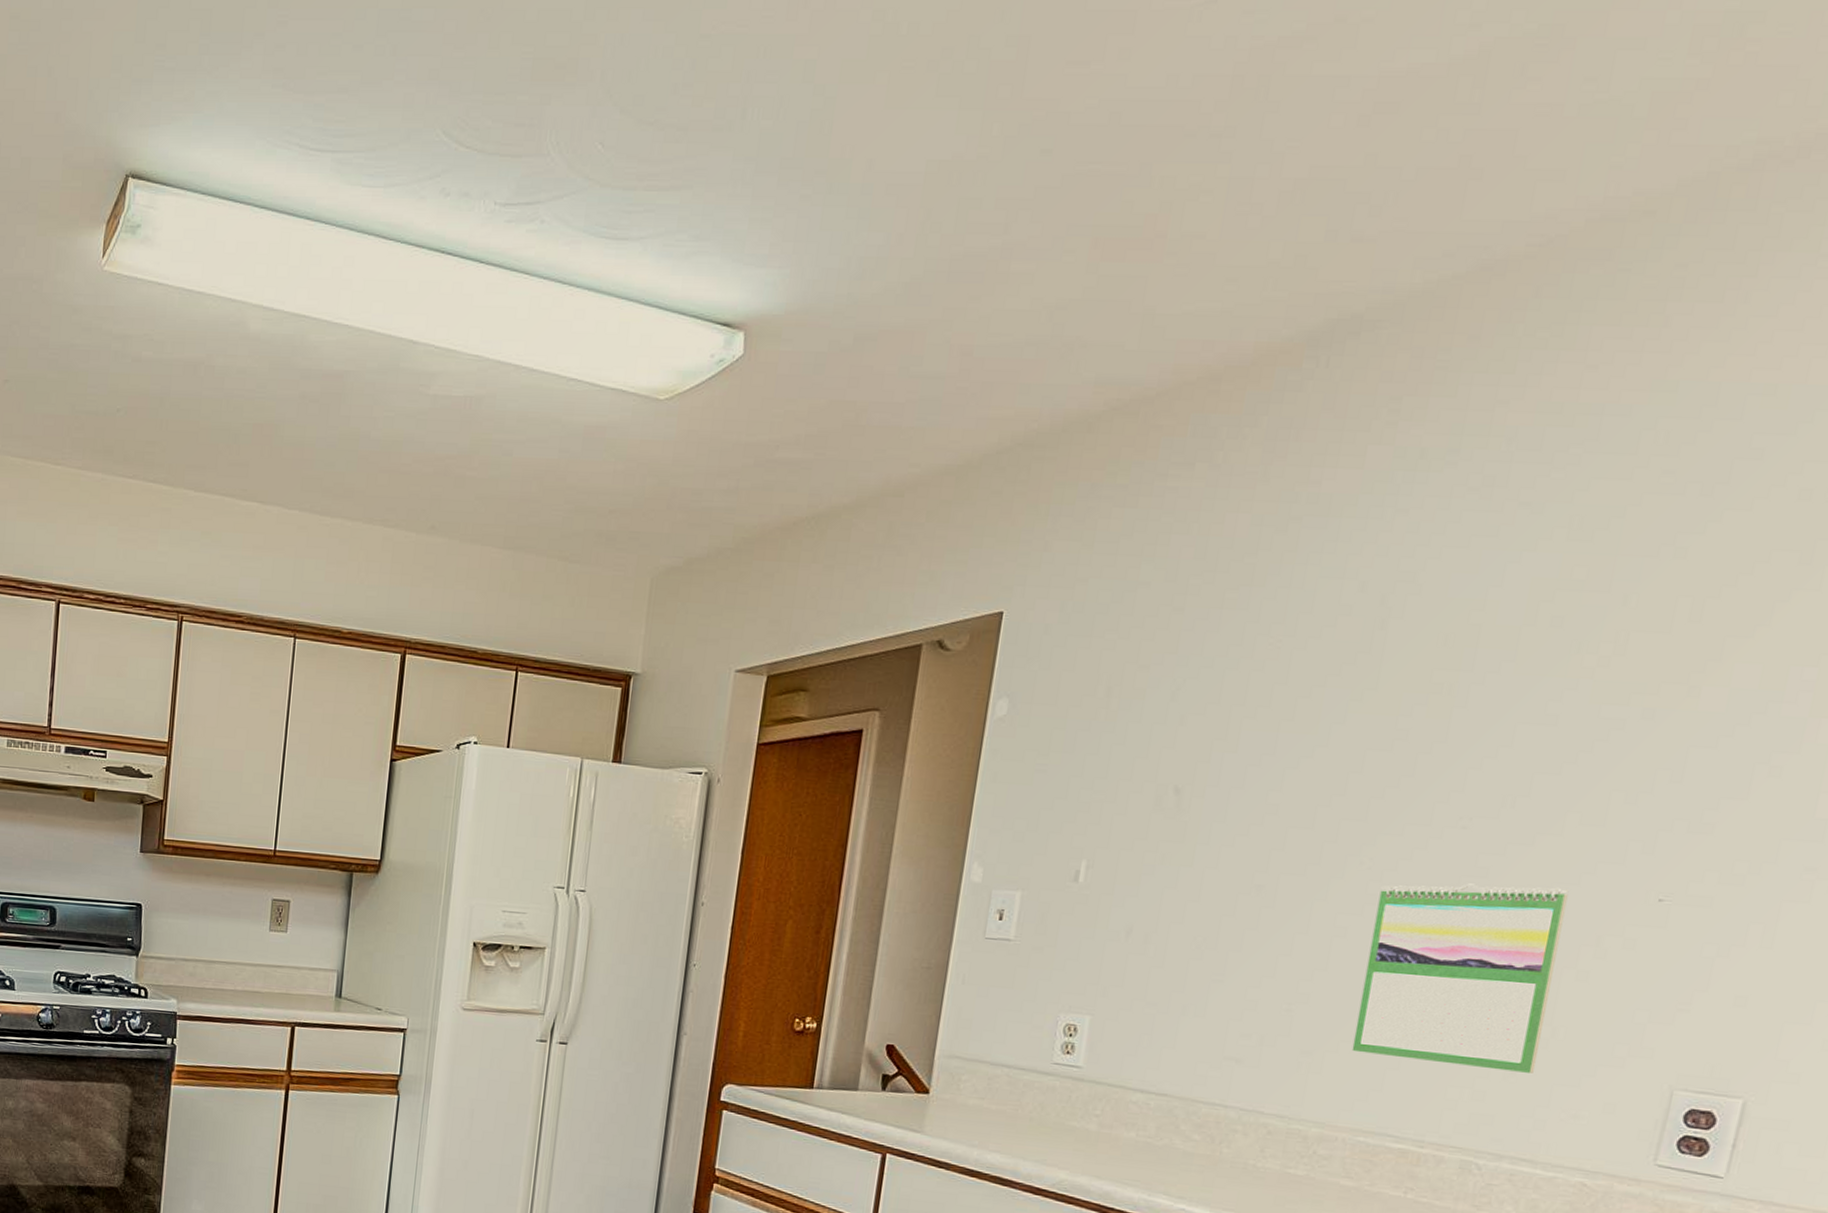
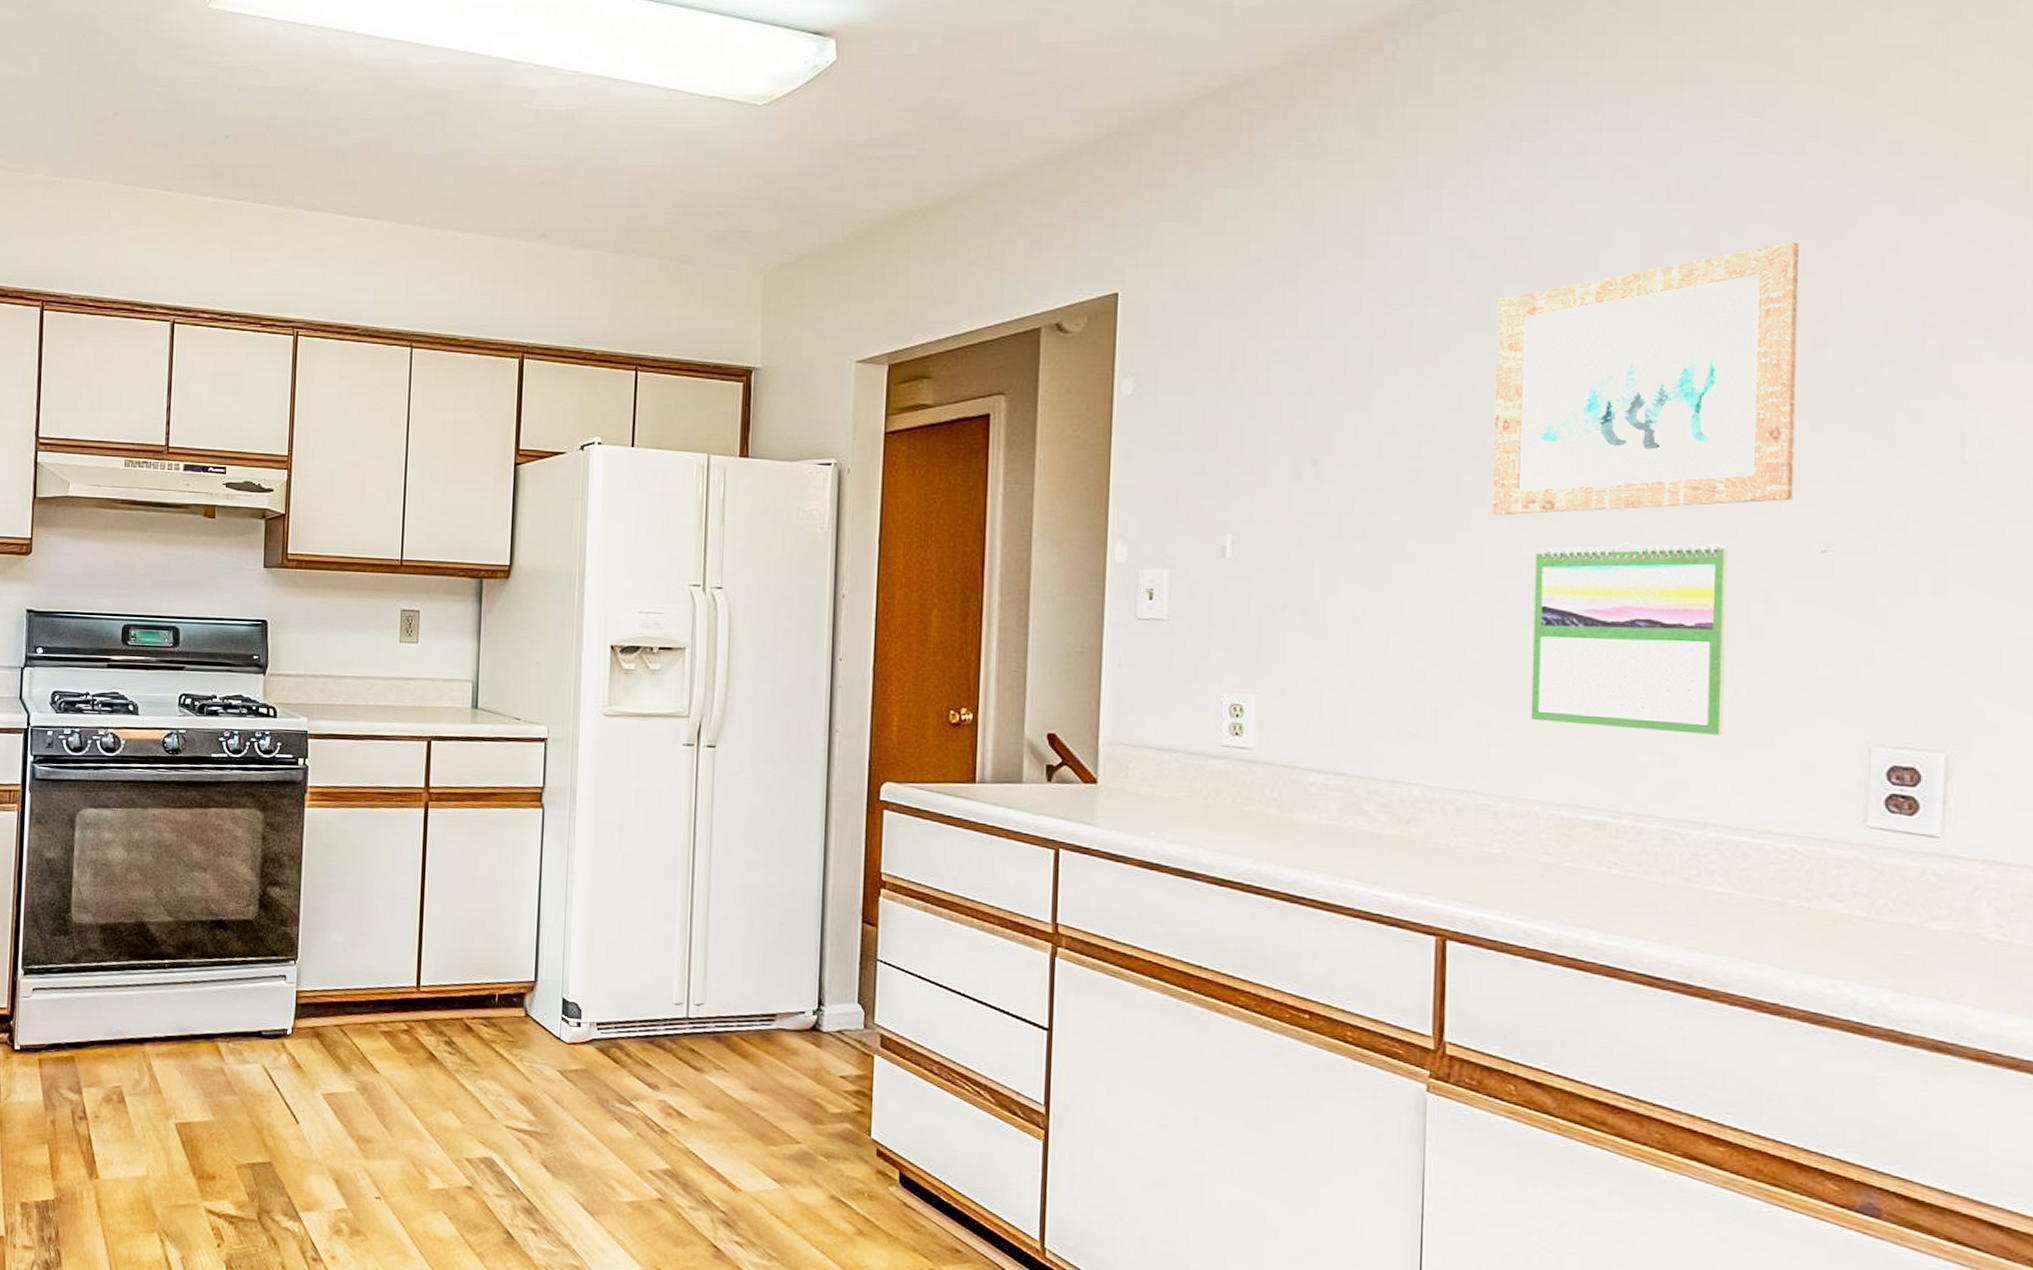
wall art: none [1344,588,1691,852] -> present [1492,242,1799,516]

